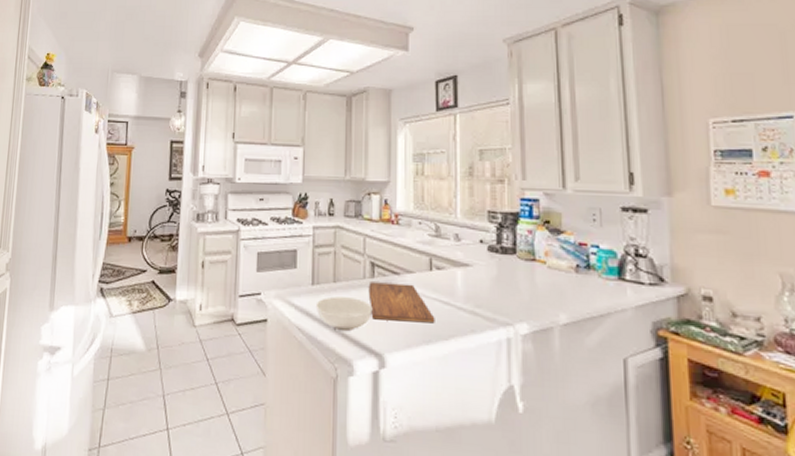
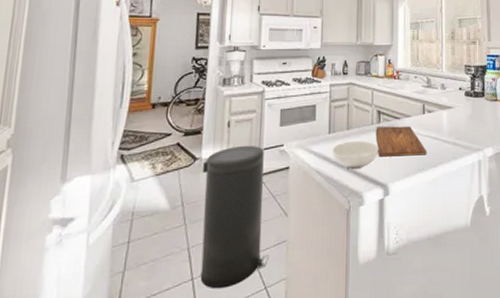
pedal bin: none [175,289,245,446] -> present [200,145,269,289]

